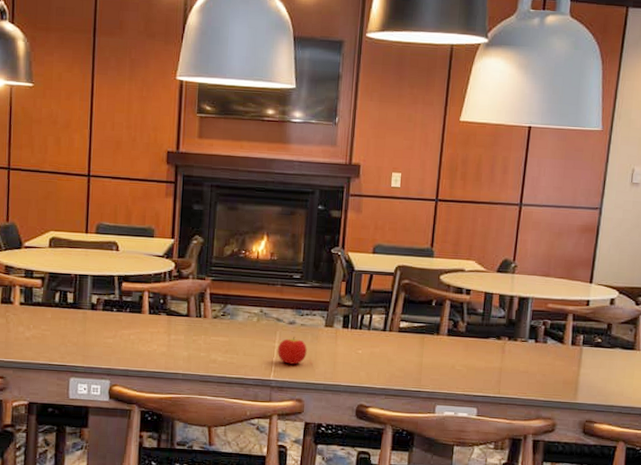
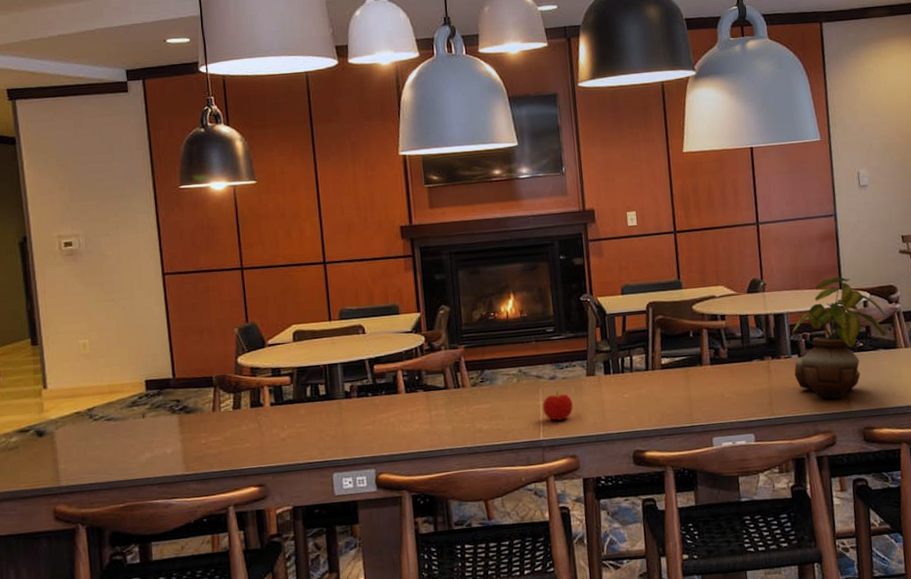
potted plant: none [527,270,630,389] -> present [791,276,887,399]

